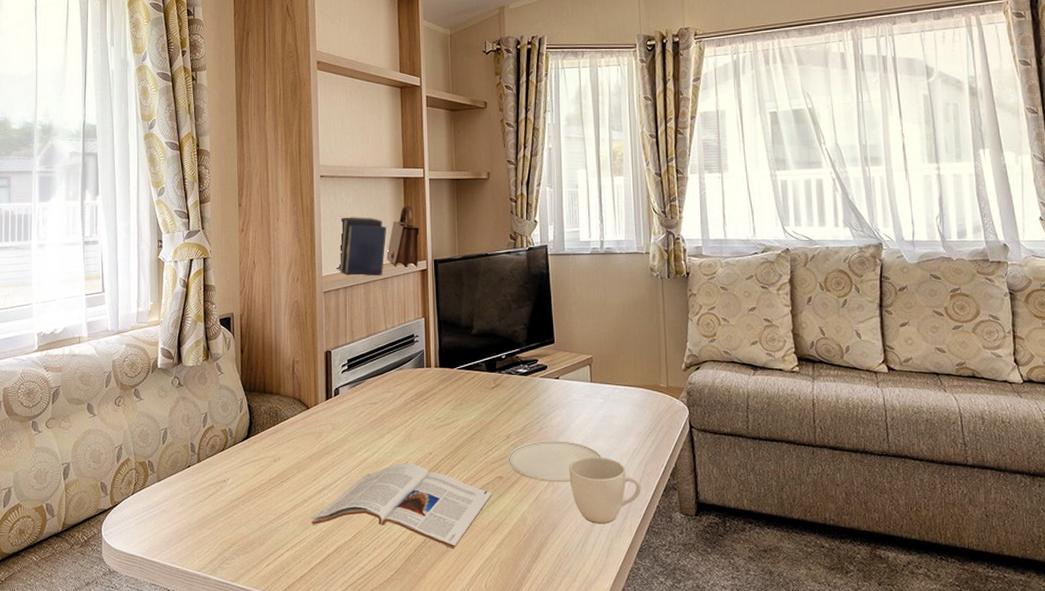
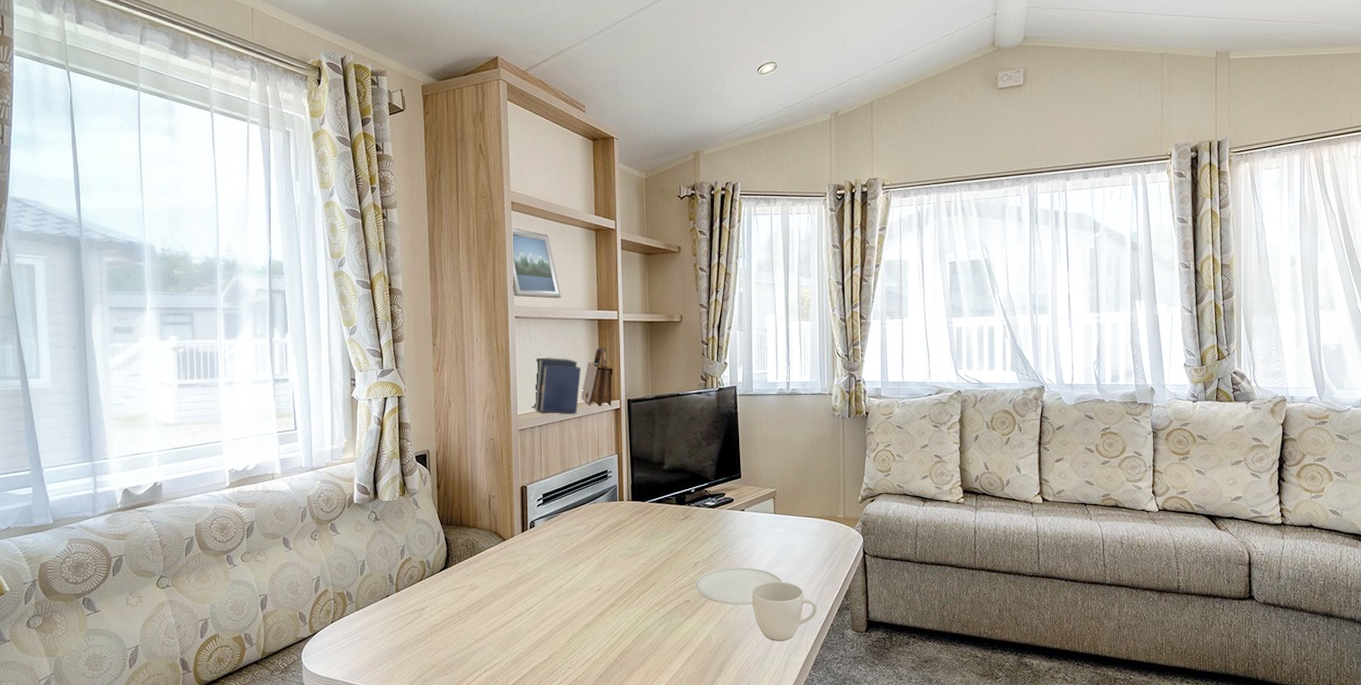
magazine: present [312,463,492,549] -> none [508,589,680,666]
picture frame: none [317,87,366,157] -> present [511,228,561,299]

